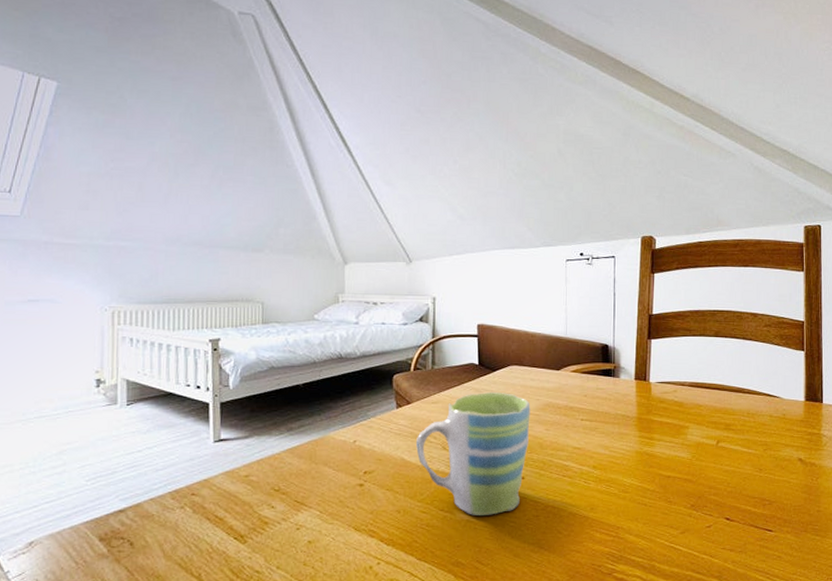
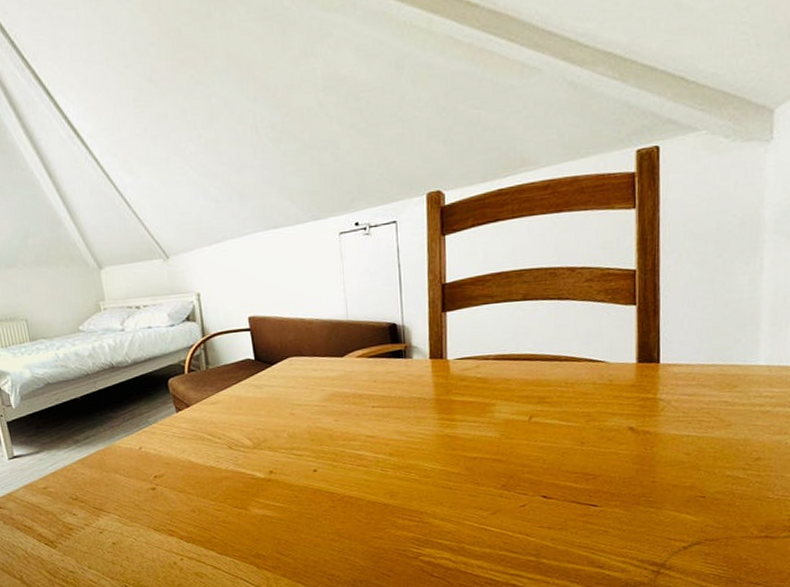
mug: present [416,391,531,515] -> none [201,386,318,510]

